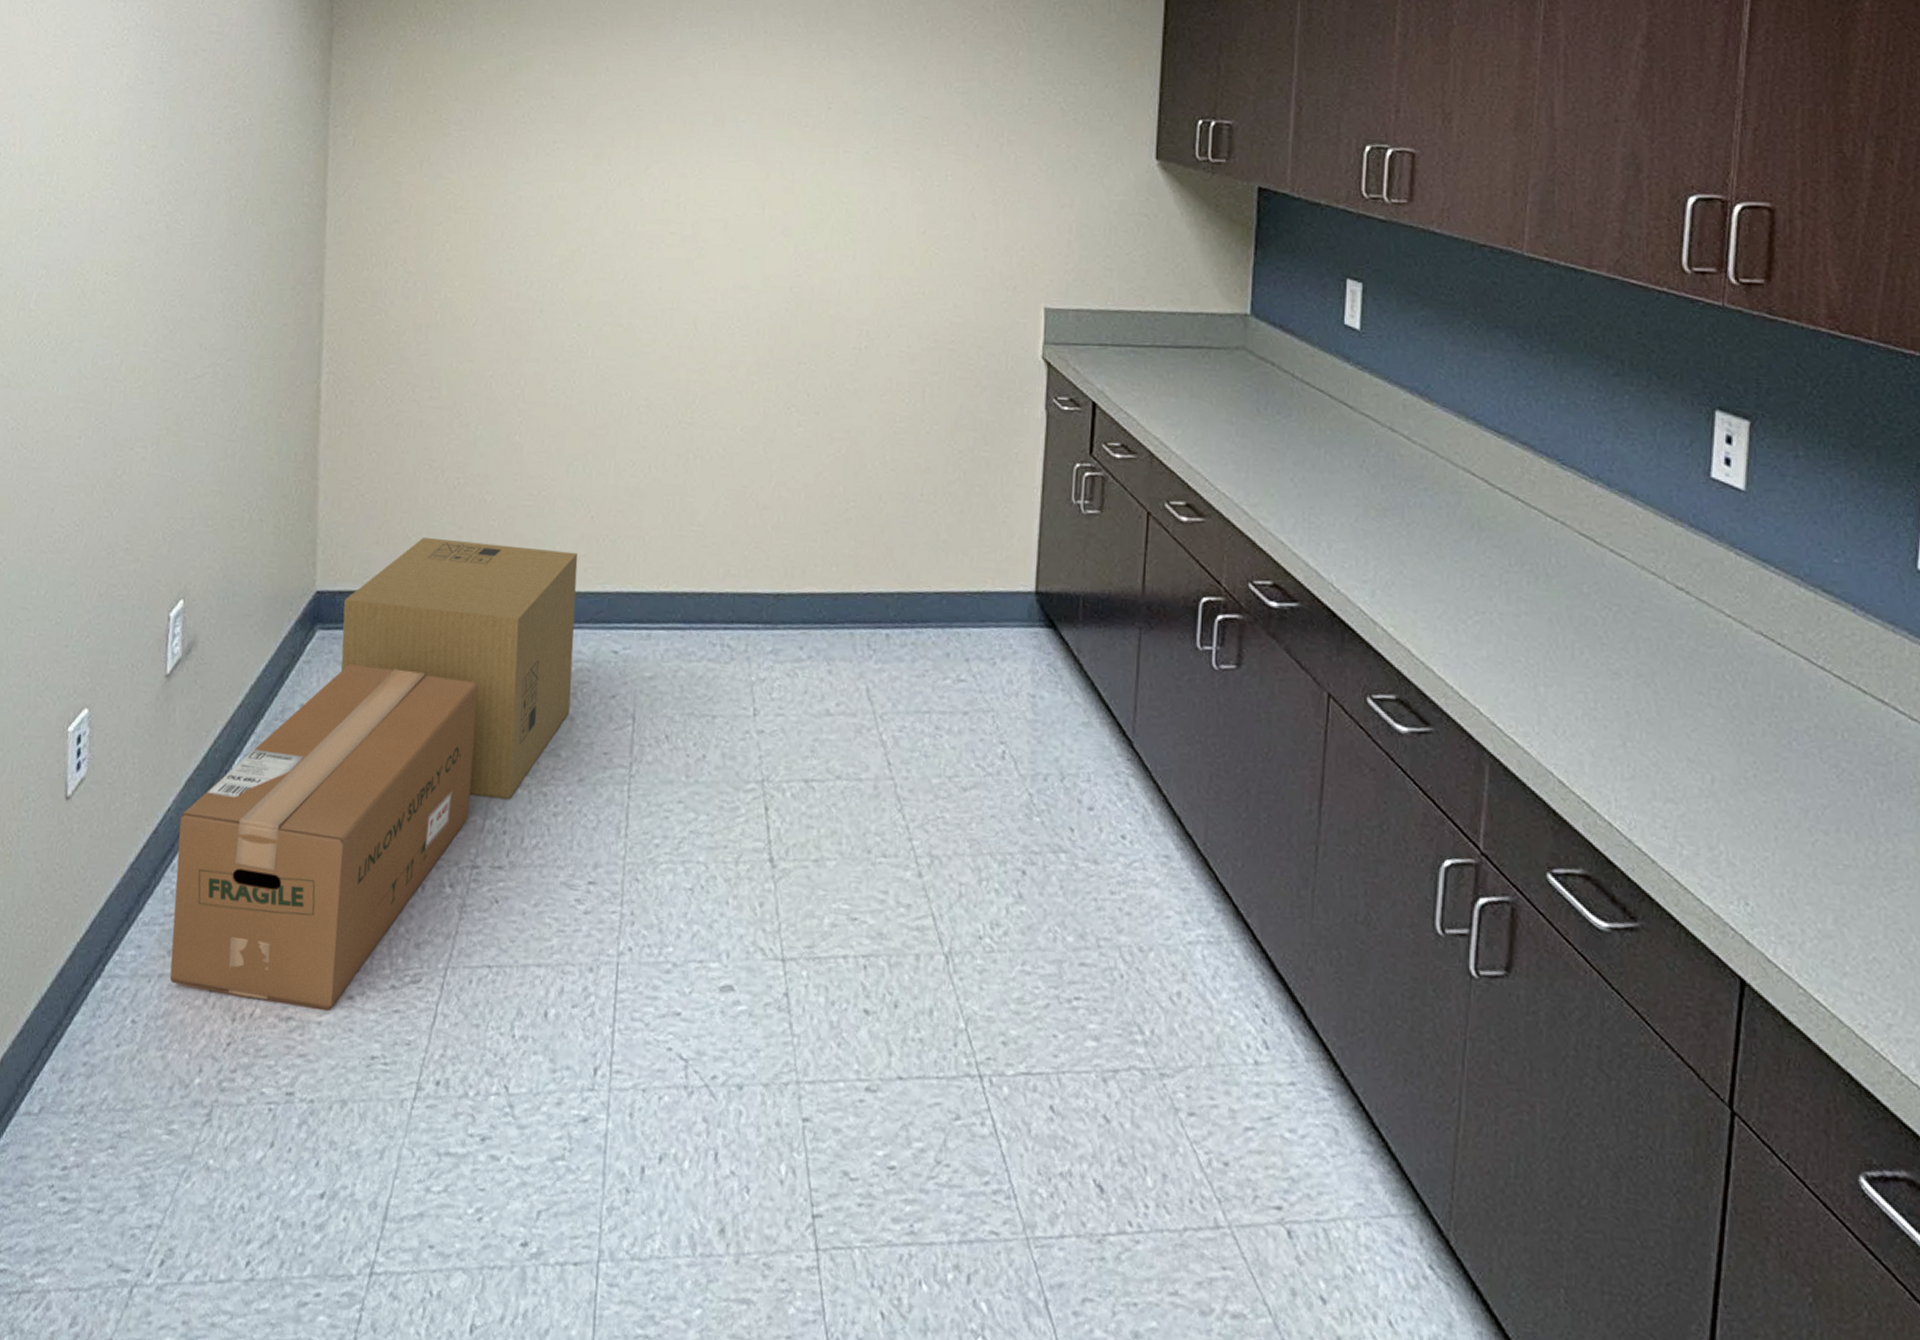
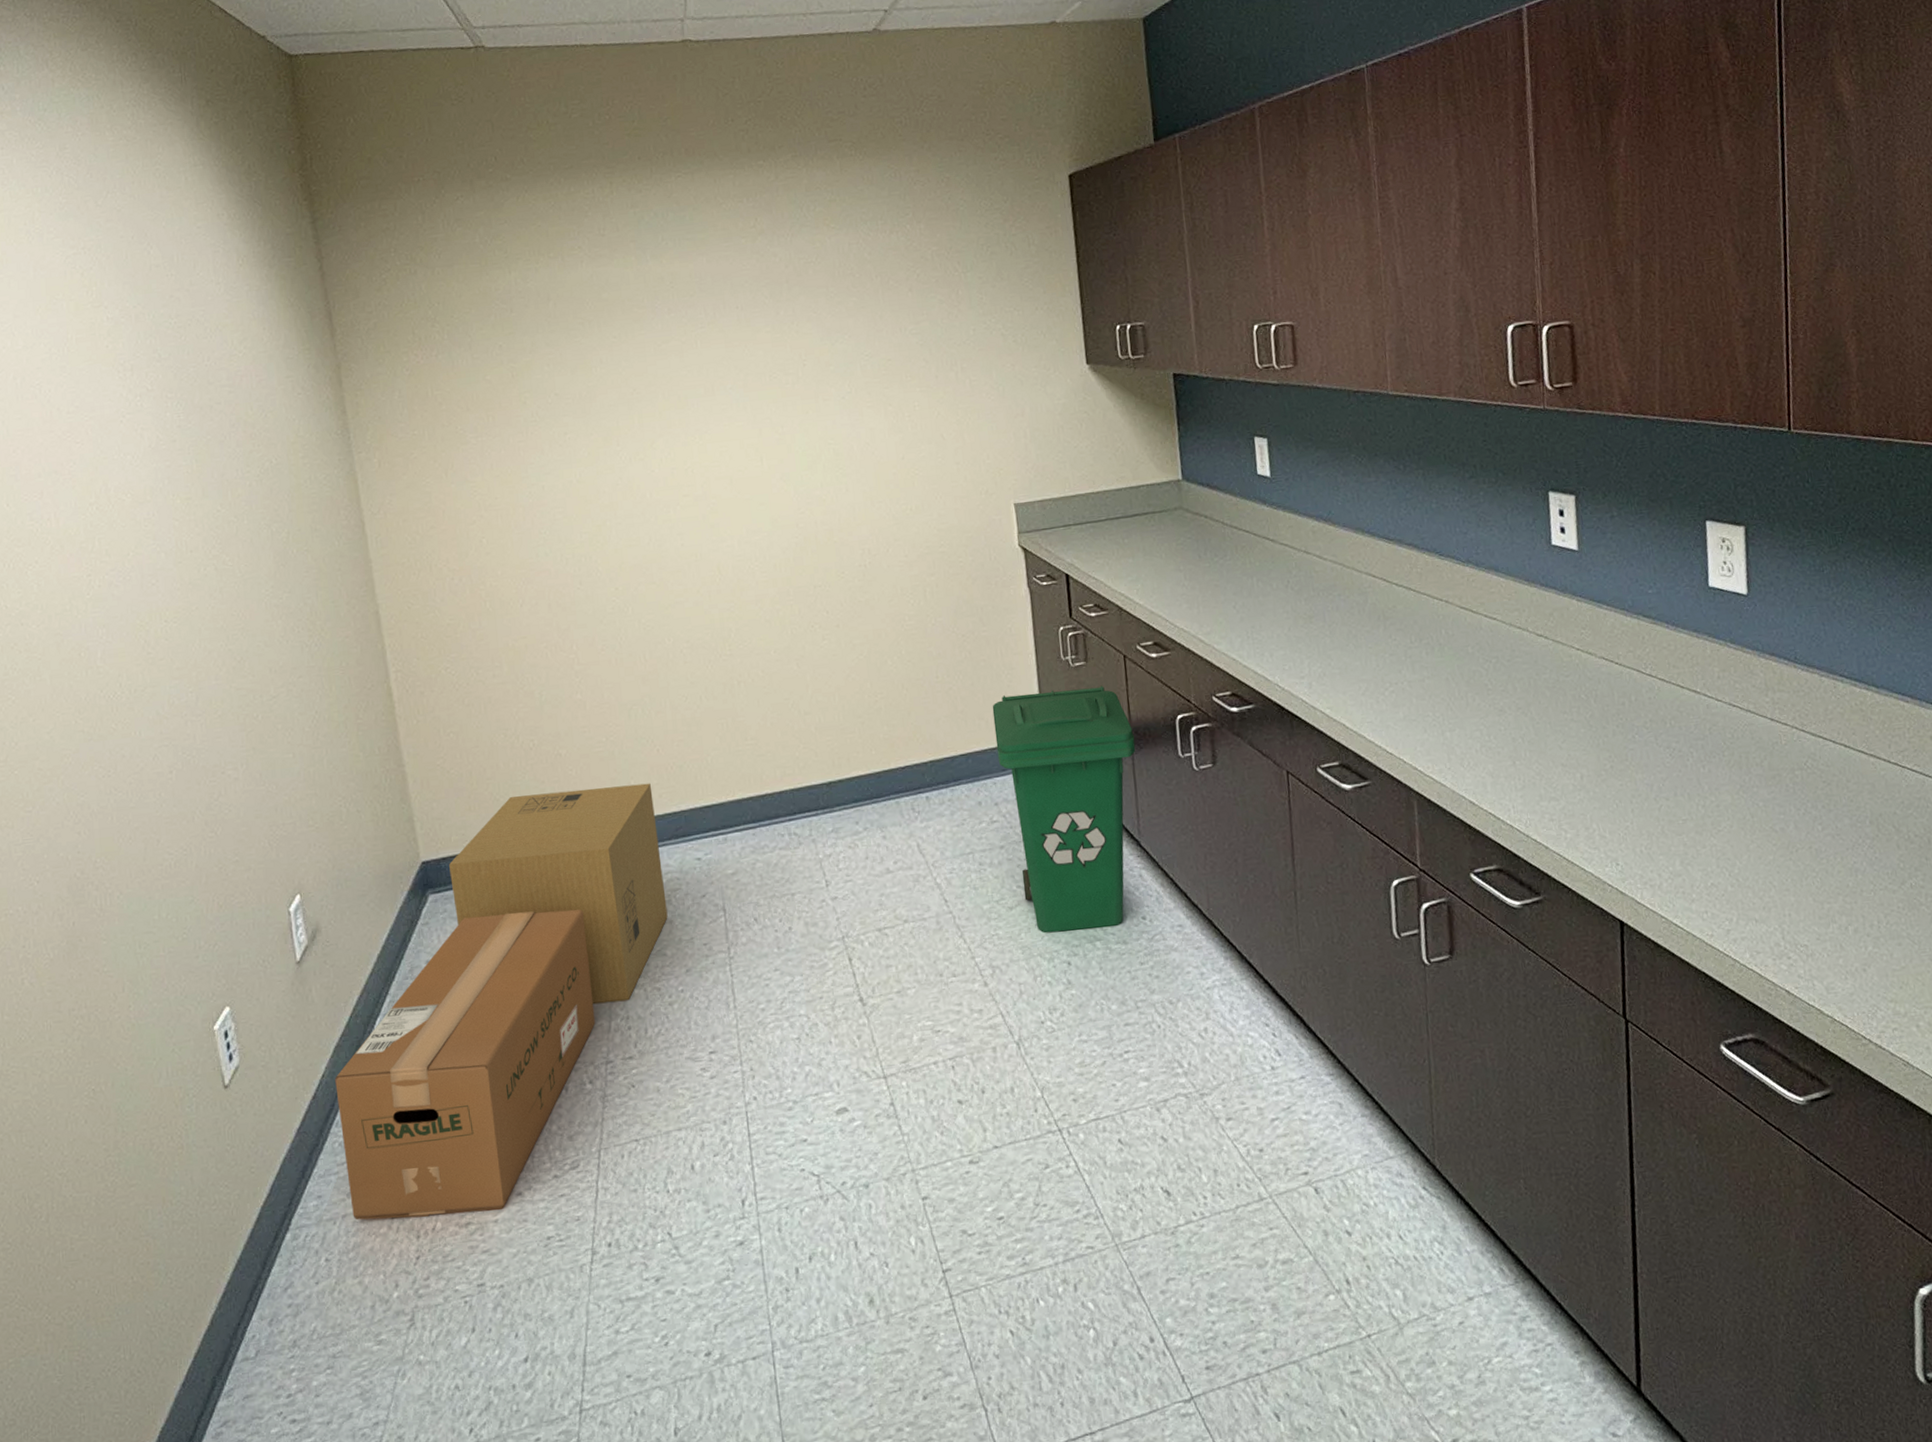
recycling bin: none [977,531,1146,839] -> present [992,685,1136,933]

